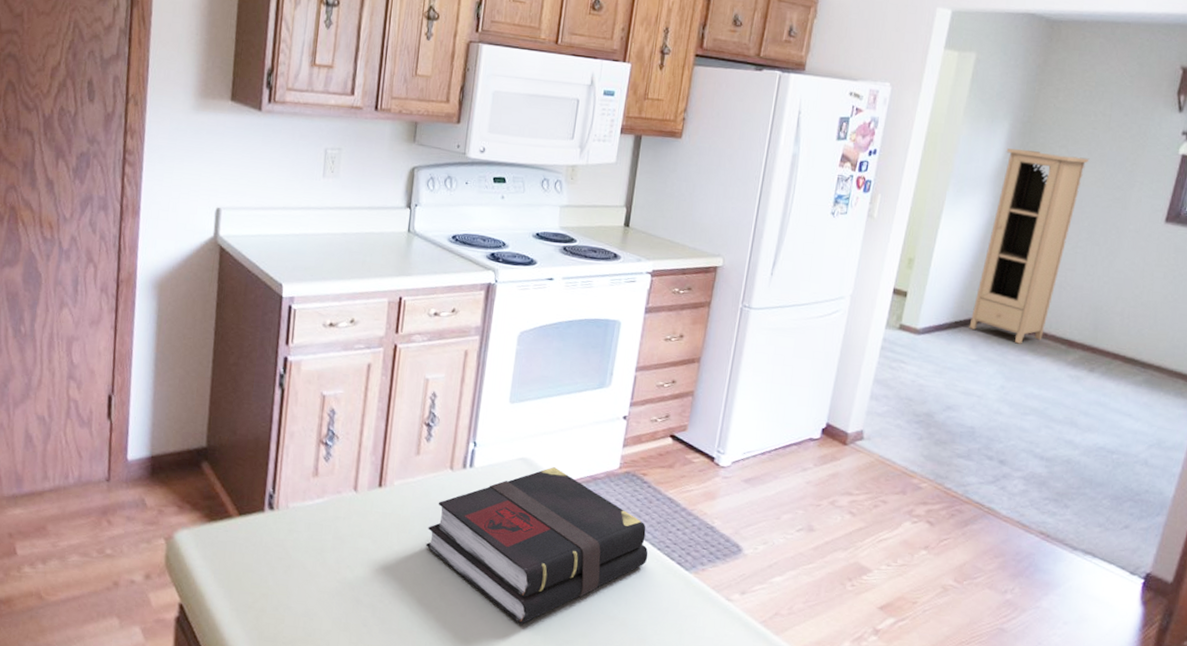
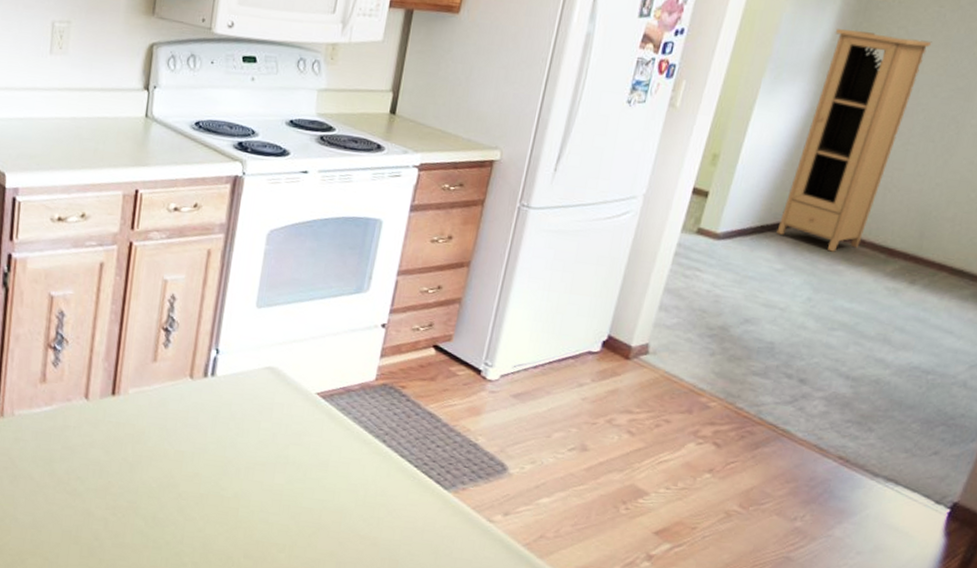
book: present [426,467,648,624] -> none [163,377,405,541]

